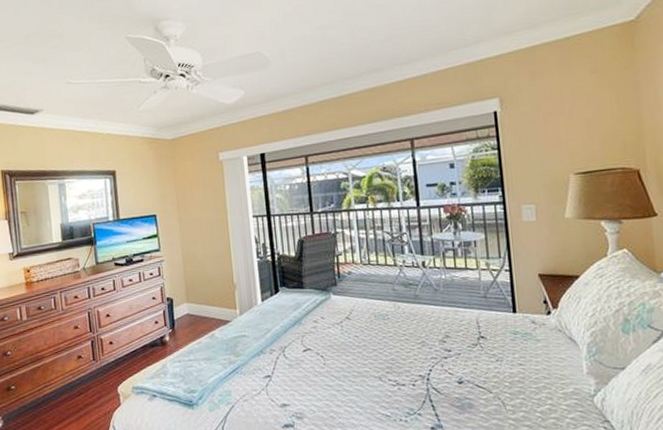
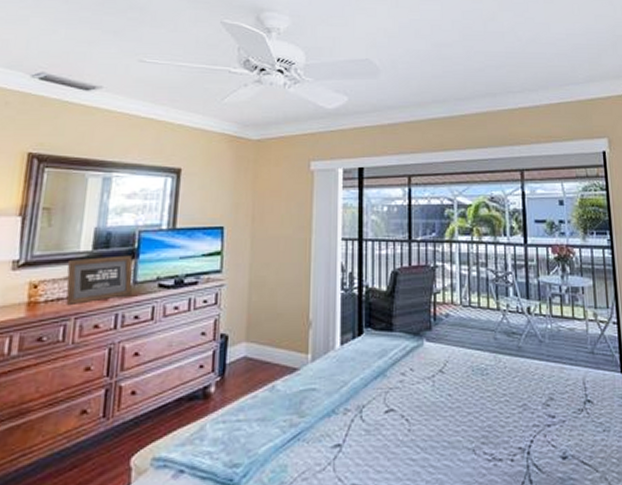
picture frame: none [46,243,96,283] -> present [66,255,133,305]

